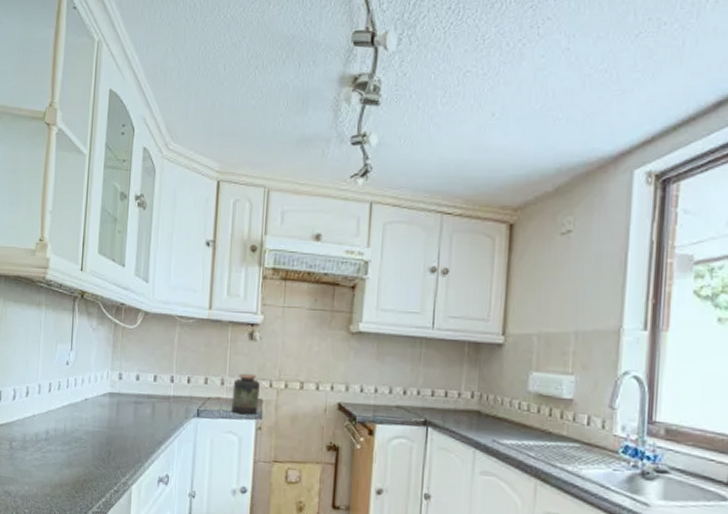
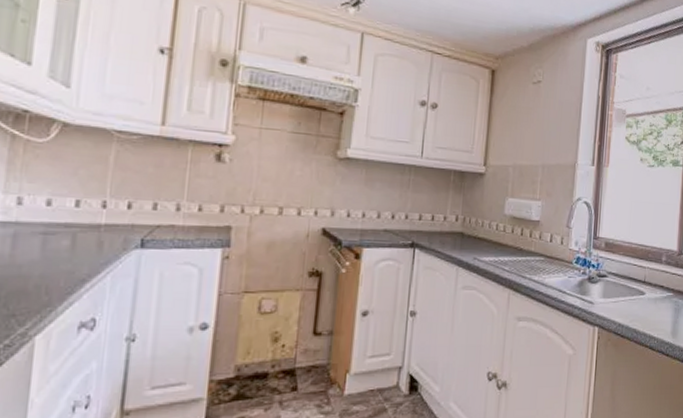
jar: present [231,373,260,415] -> none [189,197,229,244]

